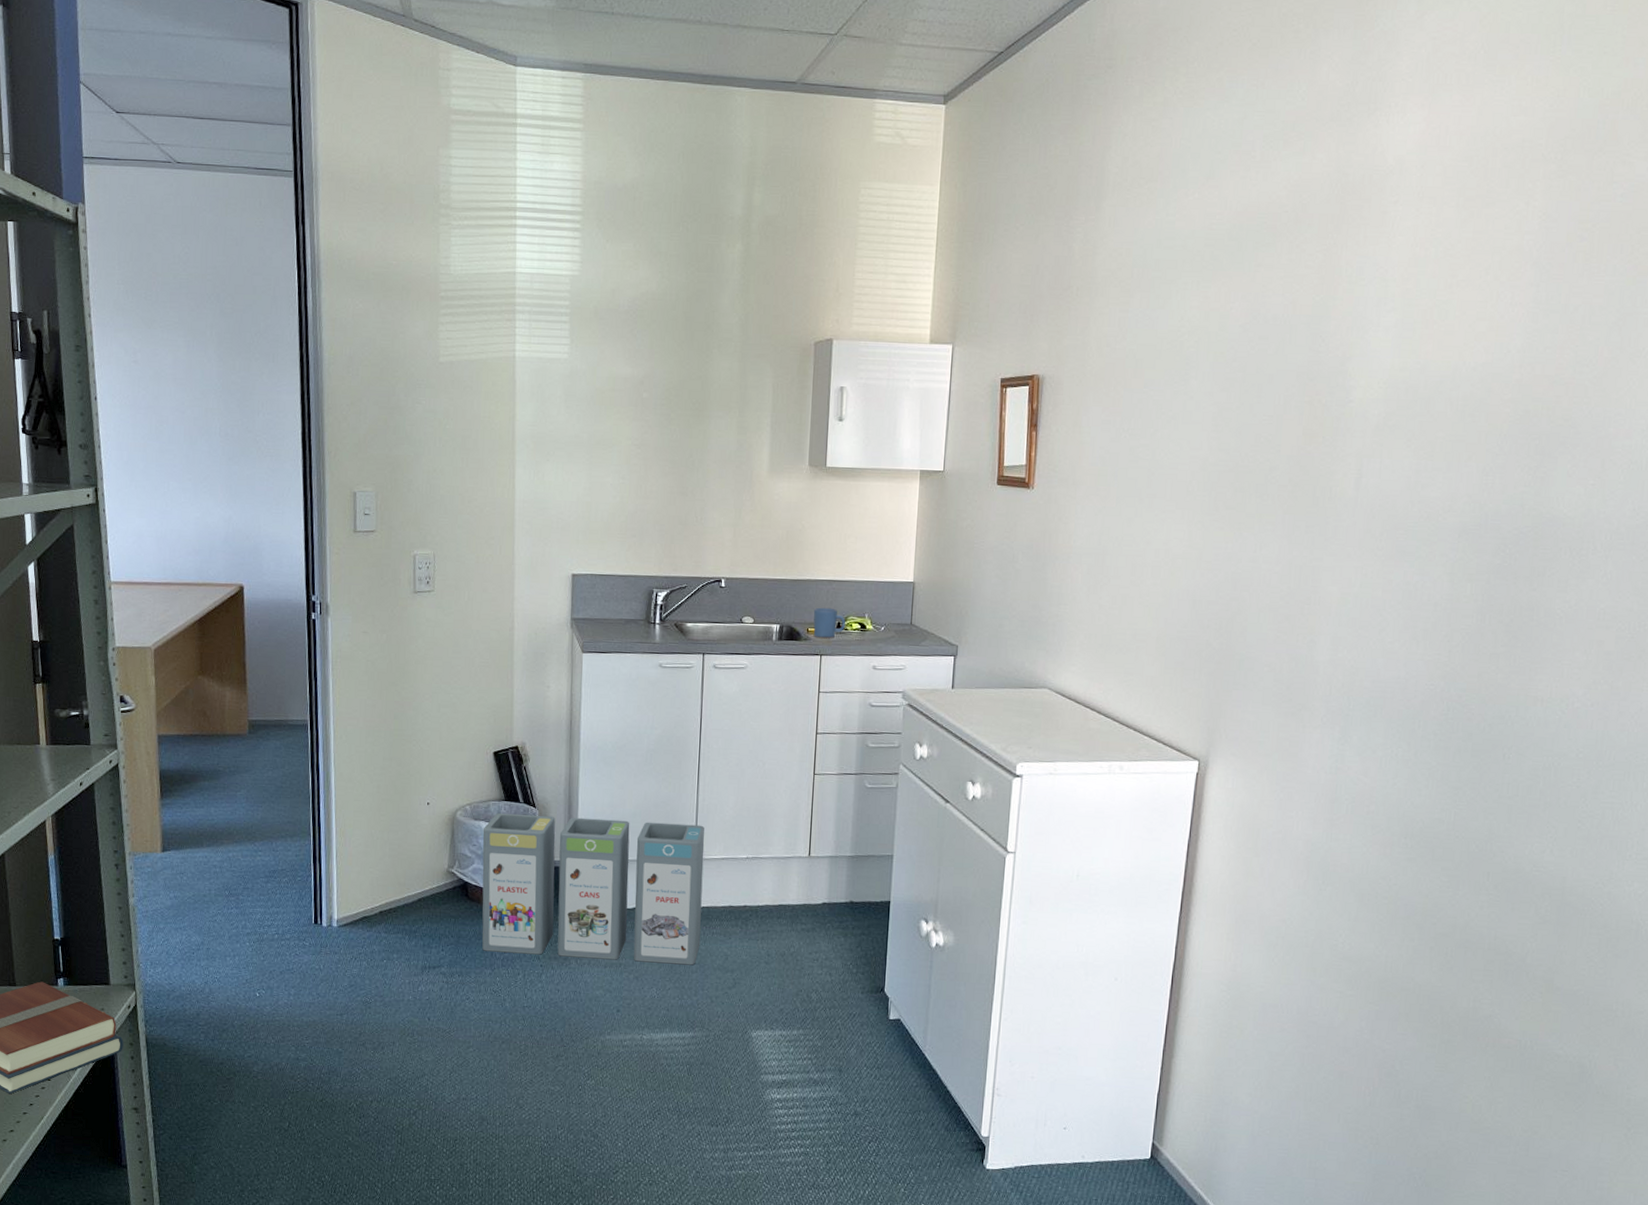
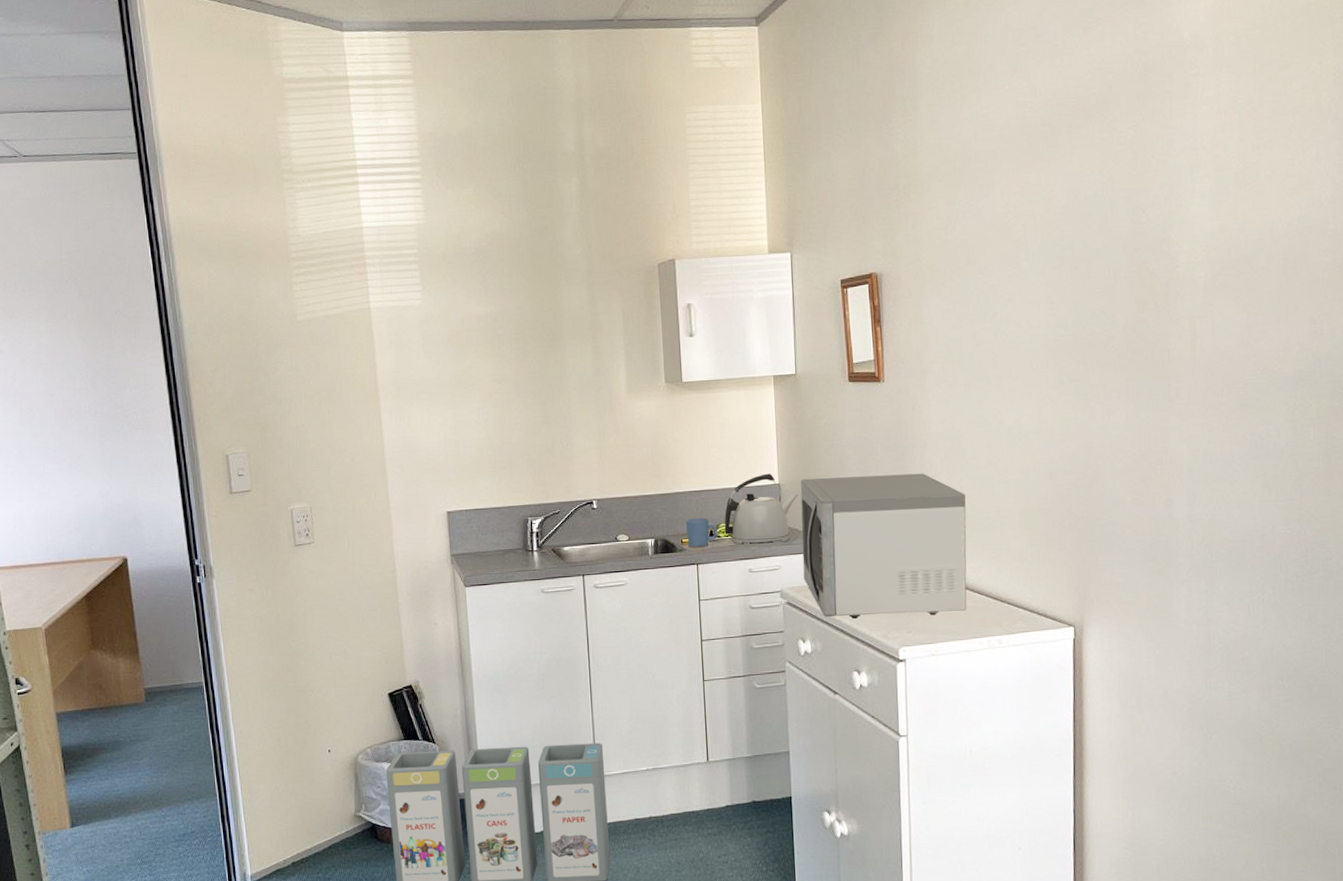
kettle: none [851,570,933,642] -> present [723,473,799,545]
microwave oven: none [928,579,1103,734] -> present [800,473,967,619]

